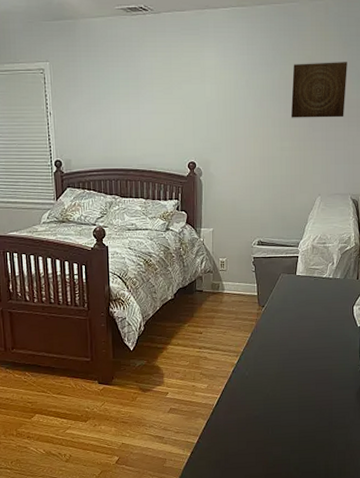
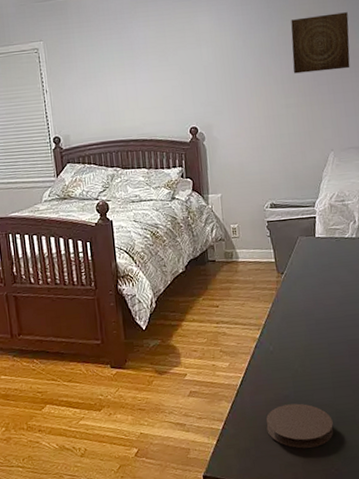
coaster: none [236,423,296,463] -> present [265,403,334,449]

